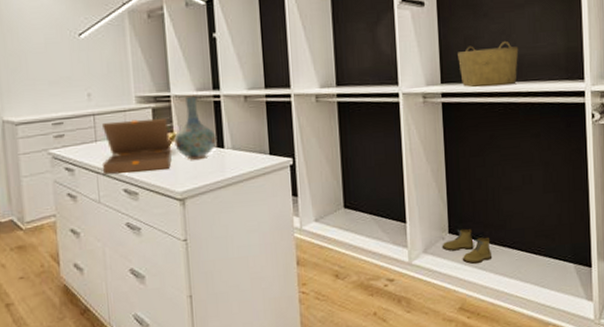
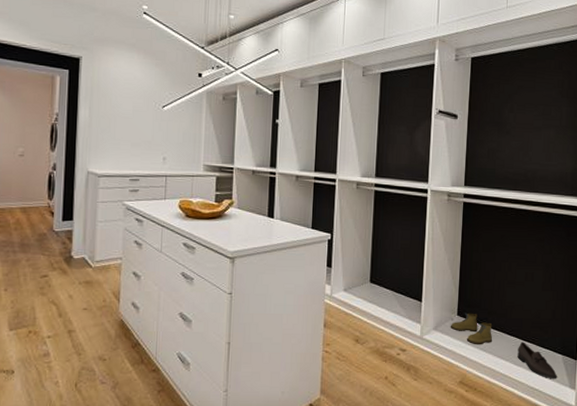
jewelry box: present [103,117,172,174] -> none [168,183,229,230]
vase: present [174,95,216,160] -> none [232,169,268,225]
basket: present [458,40,519,87] -> none [481,156,533,194]
loafer: none [522,254,571,293] -> present [517,341,558,379]

